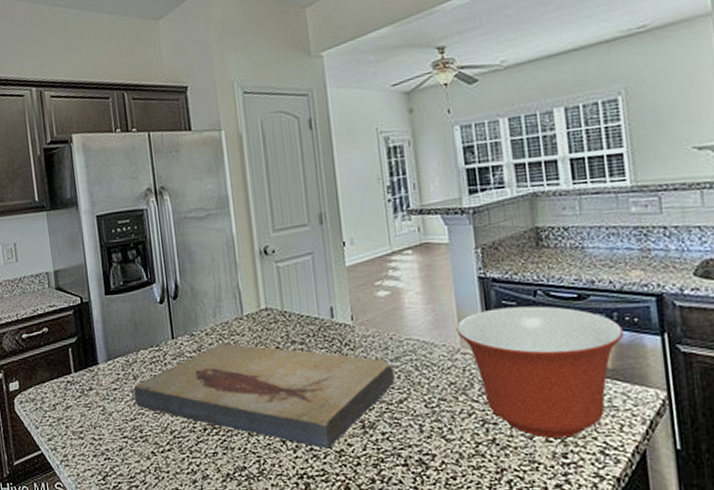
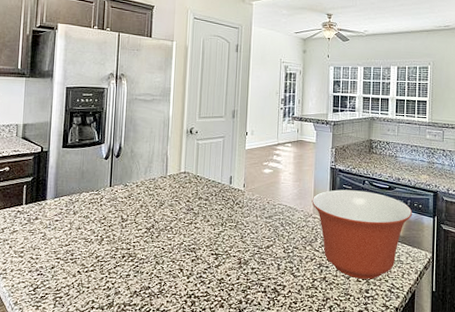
fish fossil: present [134,343,395,449] -> none [72,194,266,277]

